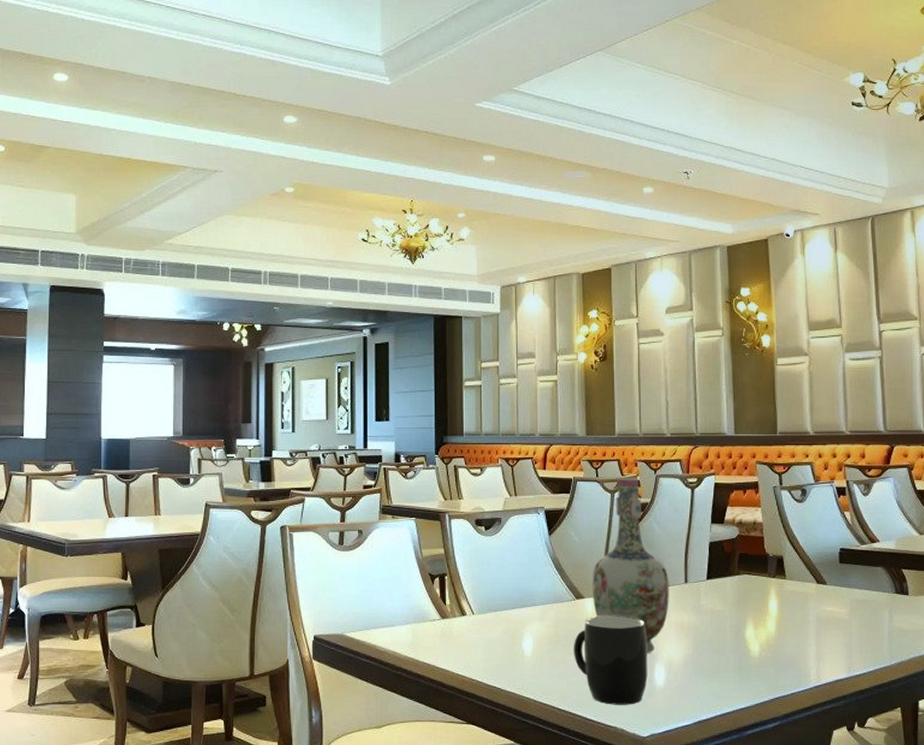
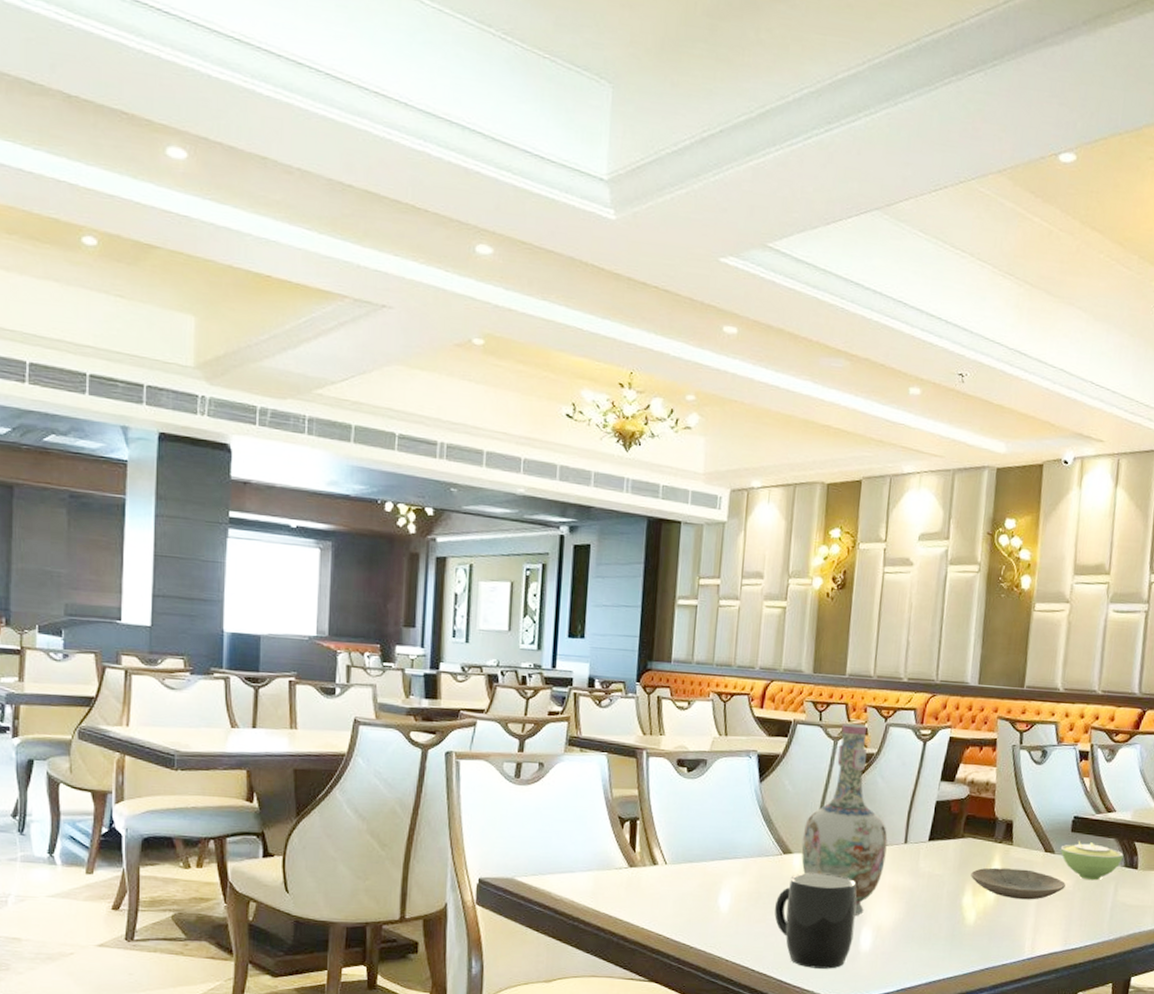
plate: none [750,601,841,630] -> present [971,867,1066,900]
sugar bowl: none [831,571,893,608] -> present [1060,840,1124,881]

